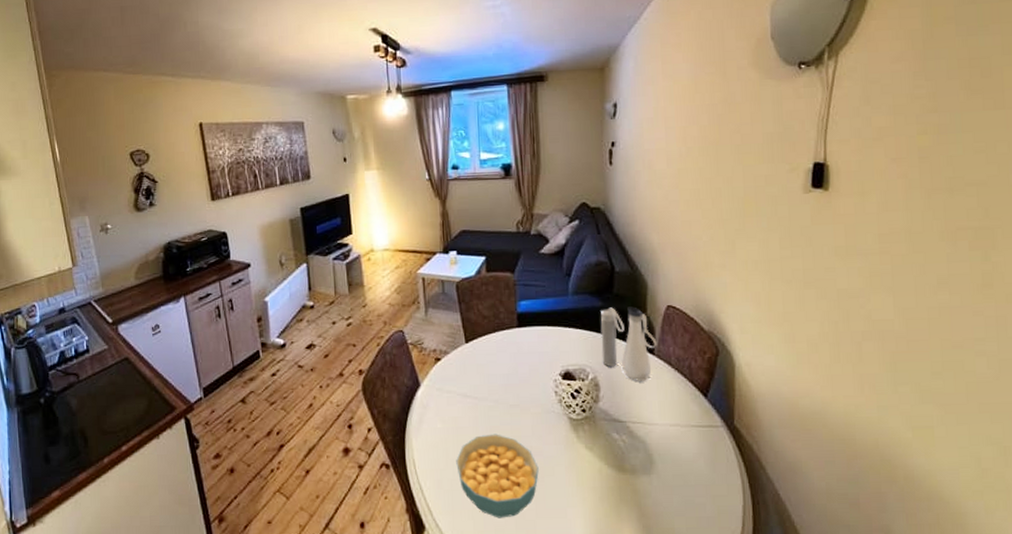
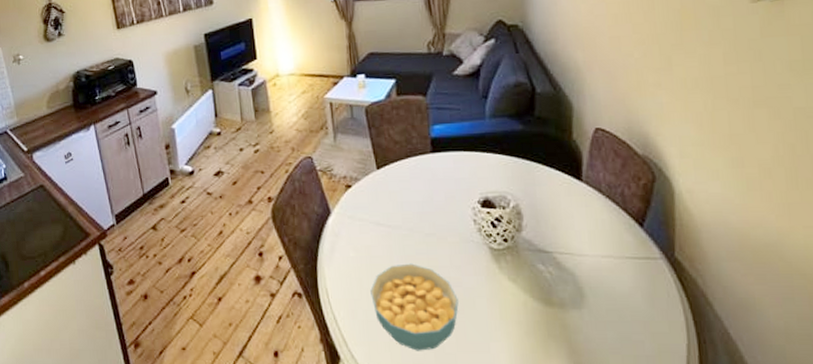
water bottle: present [600,306,657,381] -> none [521,130,585,209]

